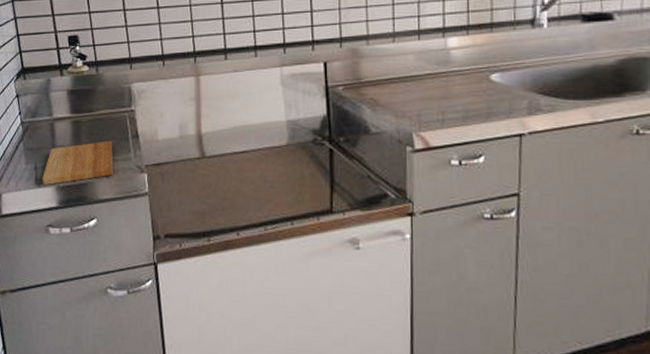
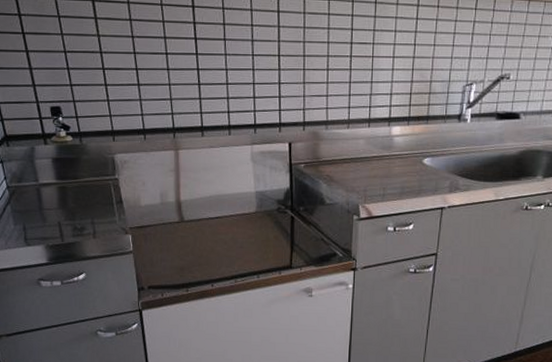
cutting board: present [42,140,113,185] -> none [31,205,100,244]

